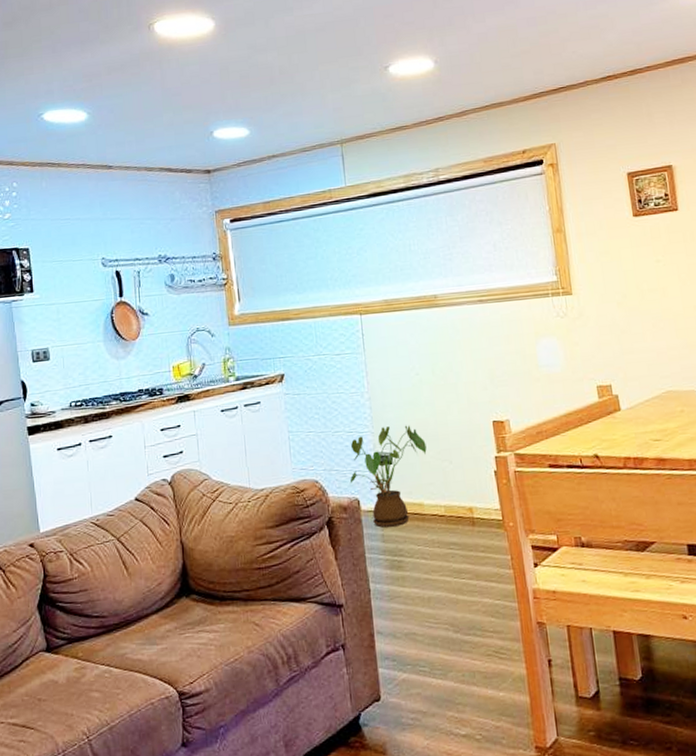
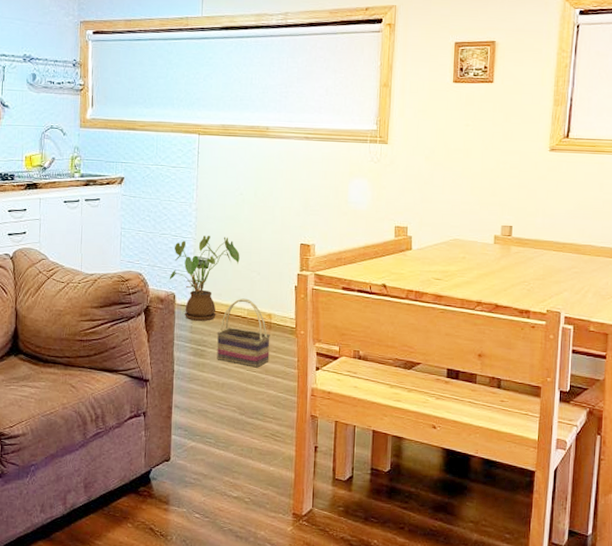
basket: none [413,493,478,574] -> present [217,298,270,368]

